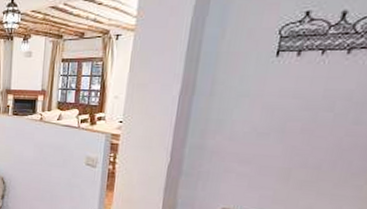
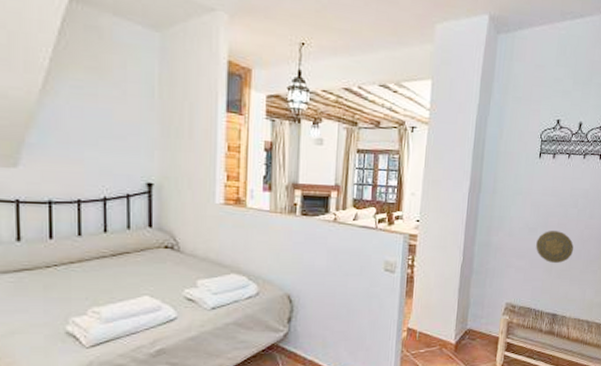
decorative plate: none [266,136,325,173] -> present [536,231,574,263]

